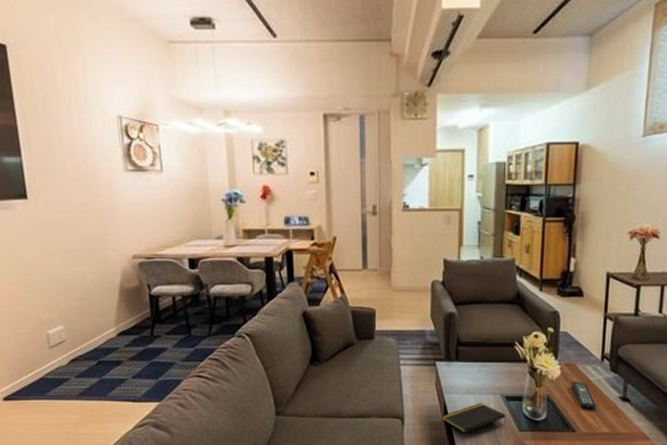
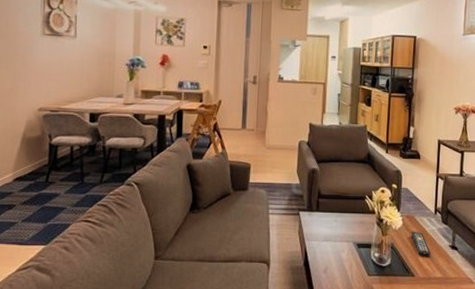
notepad: present [442,403,506,432] -> none [302,249,357,277]

